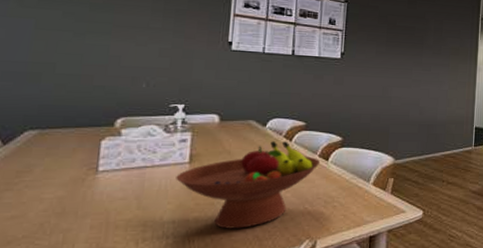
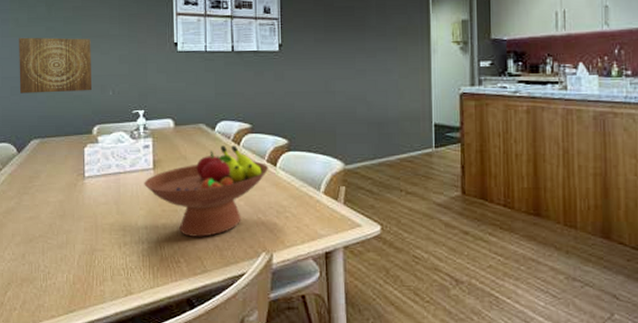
wall art: none [15,18,125,82] -> present [19,37,91,94]

